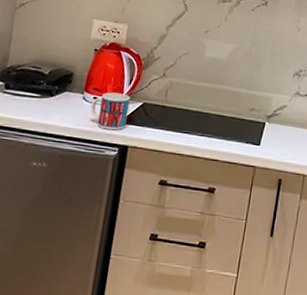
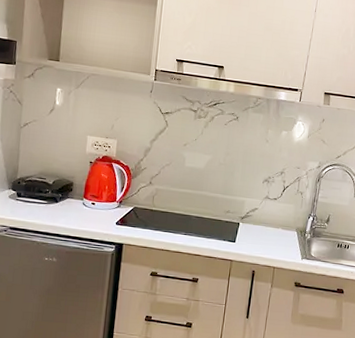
mug: present [91,92,130,131] -> none [90,198,123,231]

